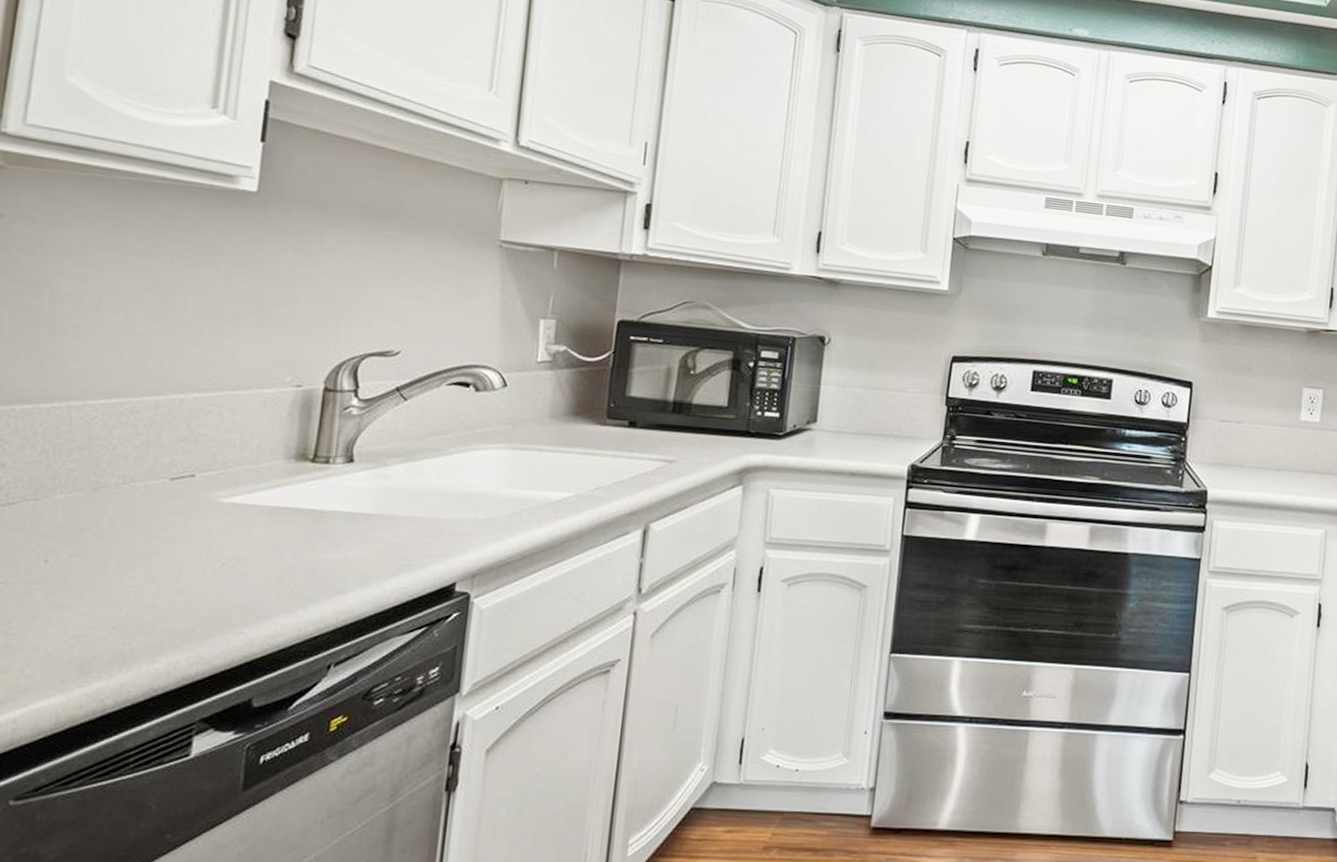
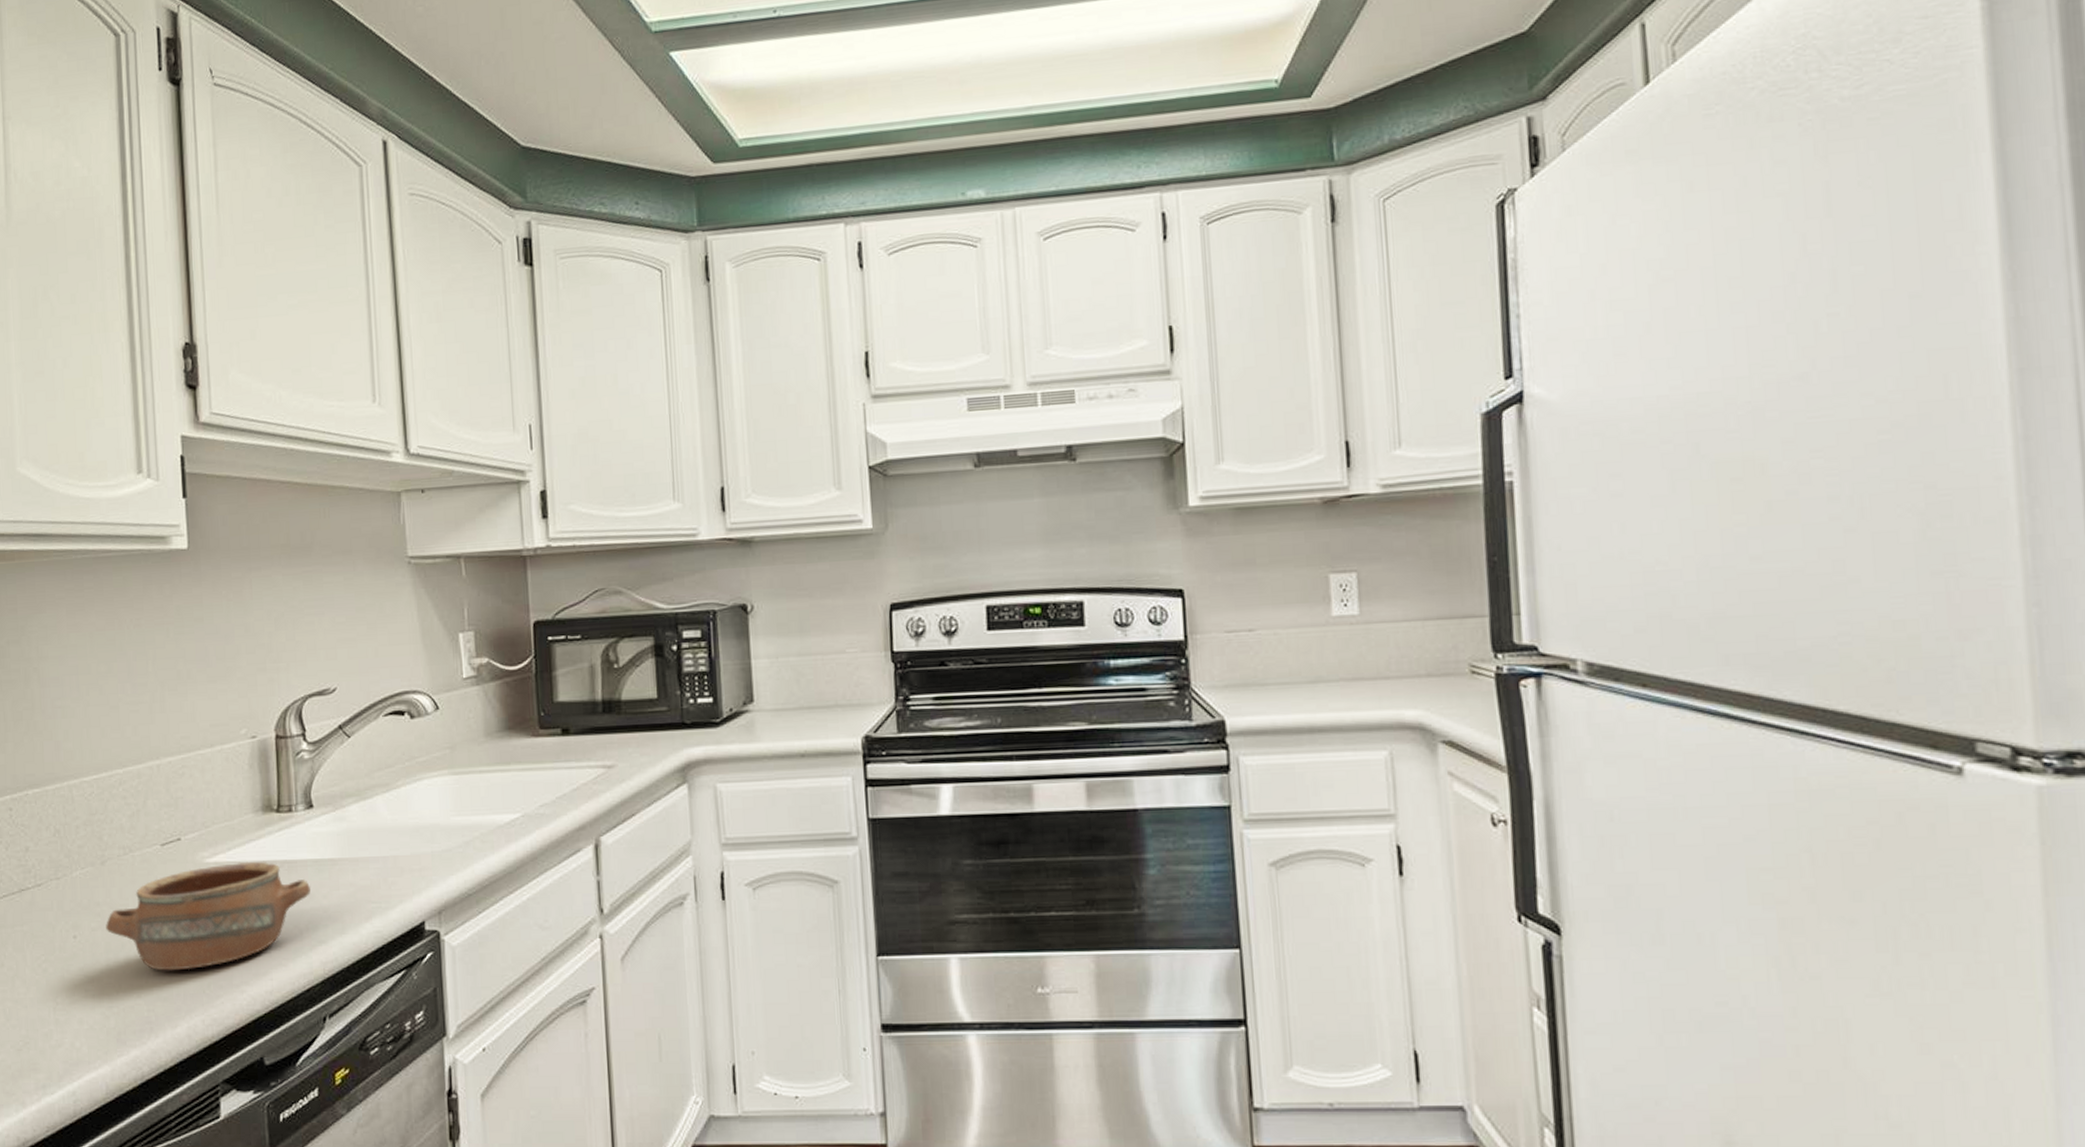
pottery: none [87,506,336,606] -> present [106,861,310,971]

